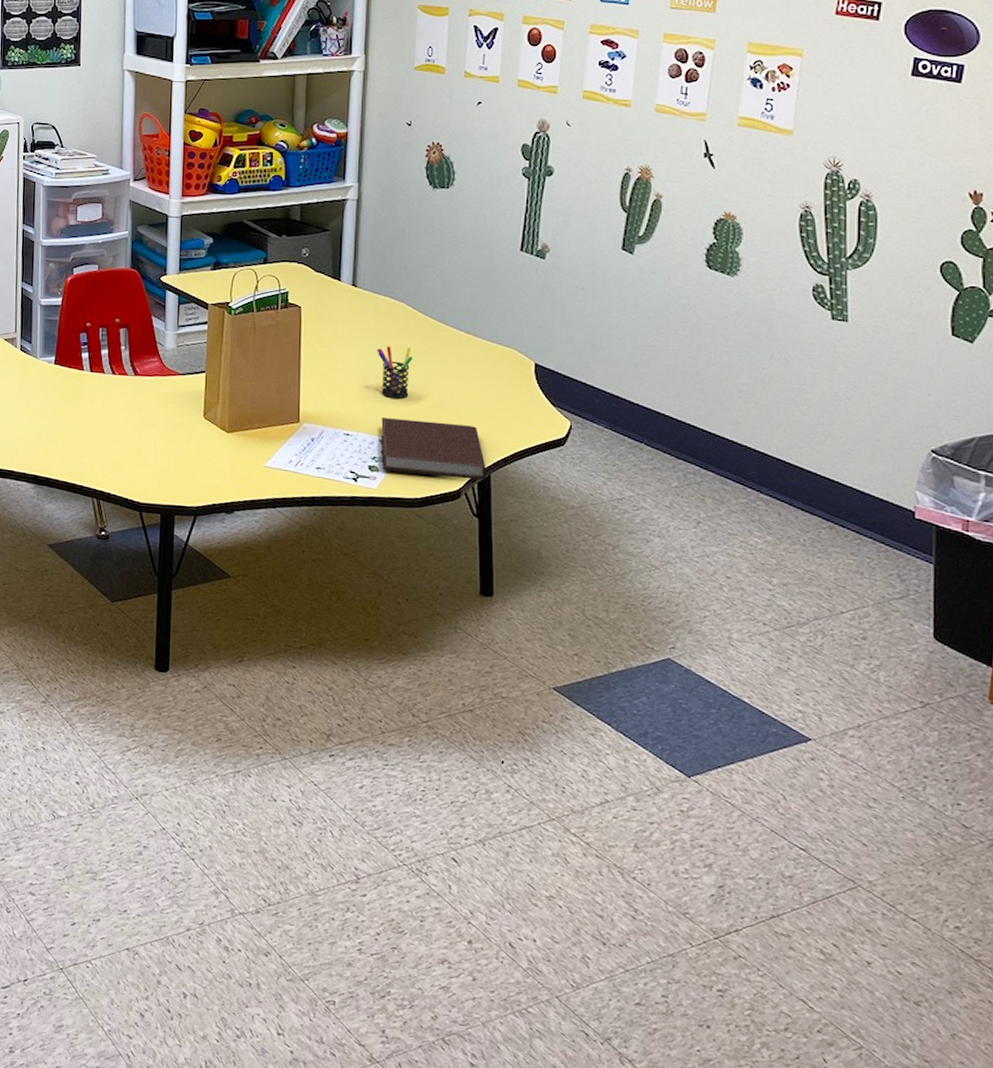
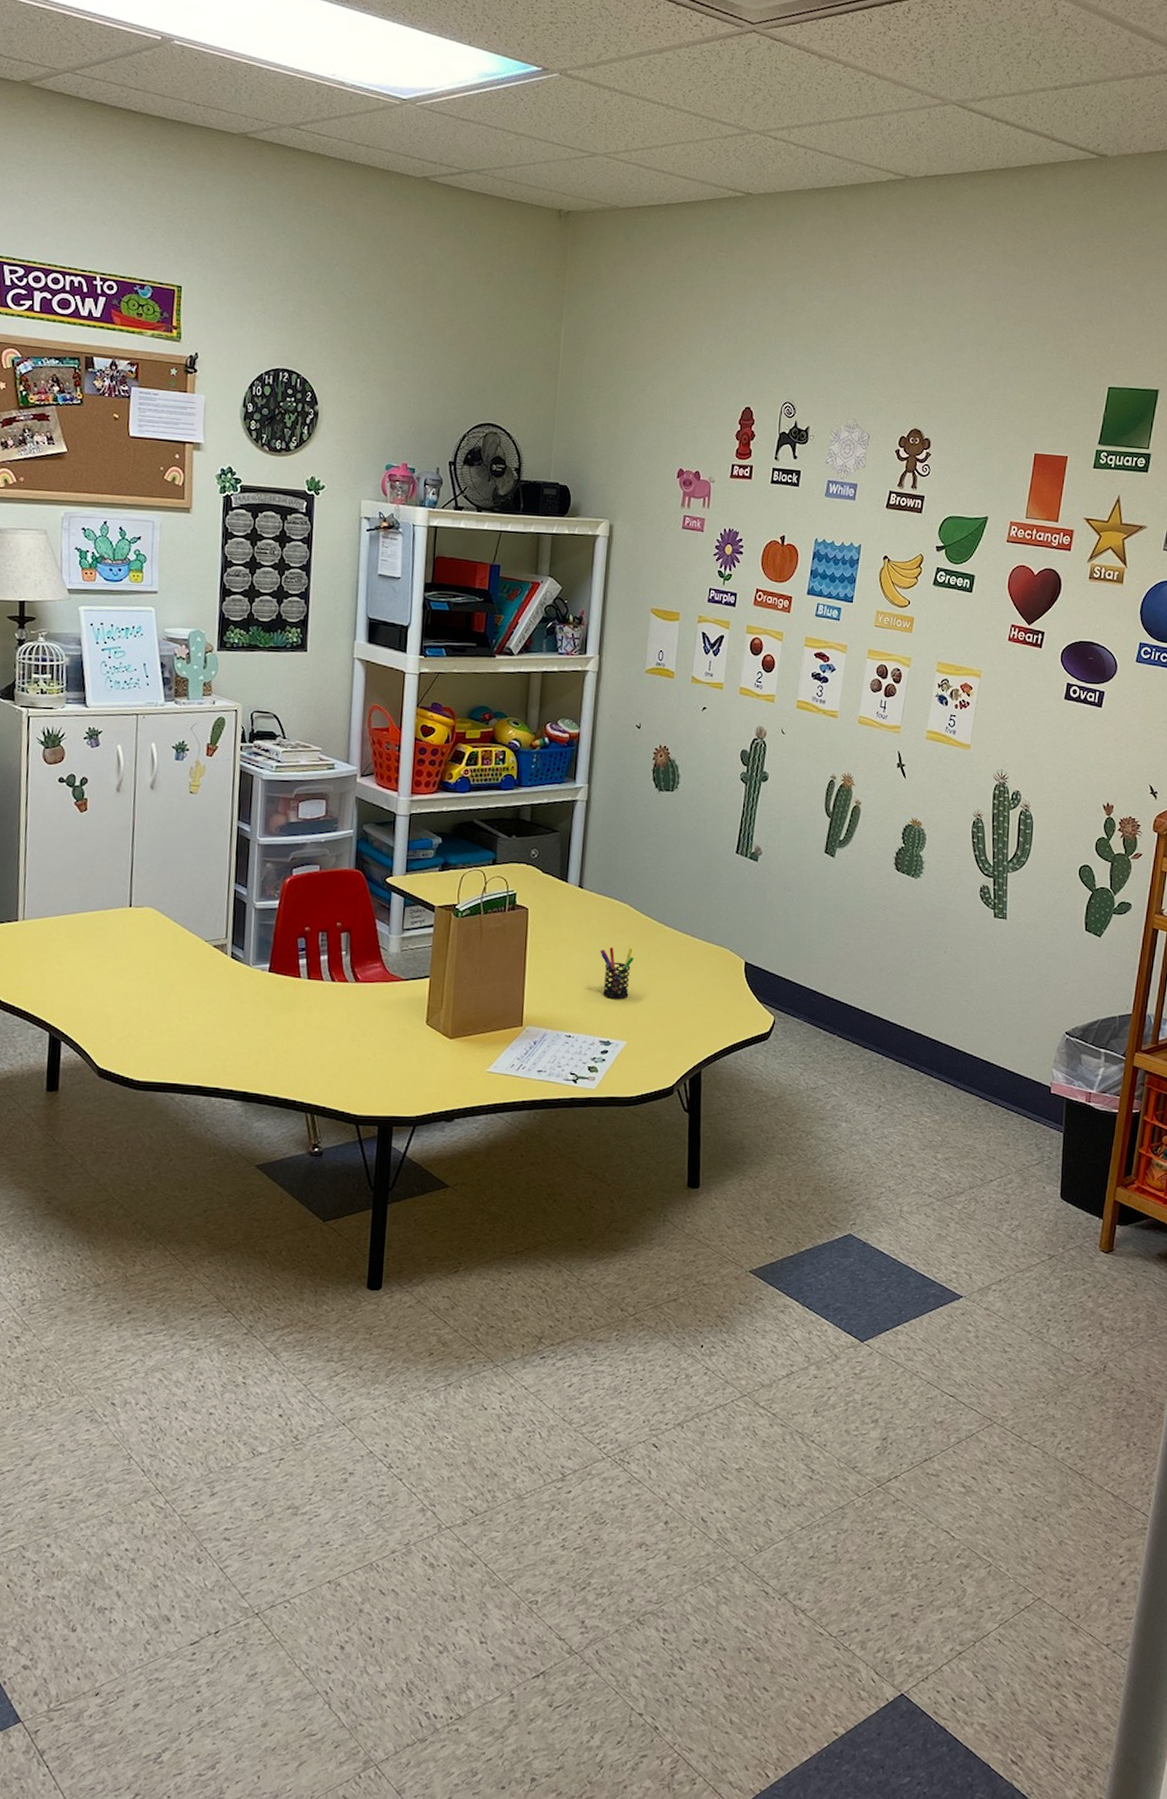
notebook: present [381,418,486,480] -> none [600,1018,698,1076]

